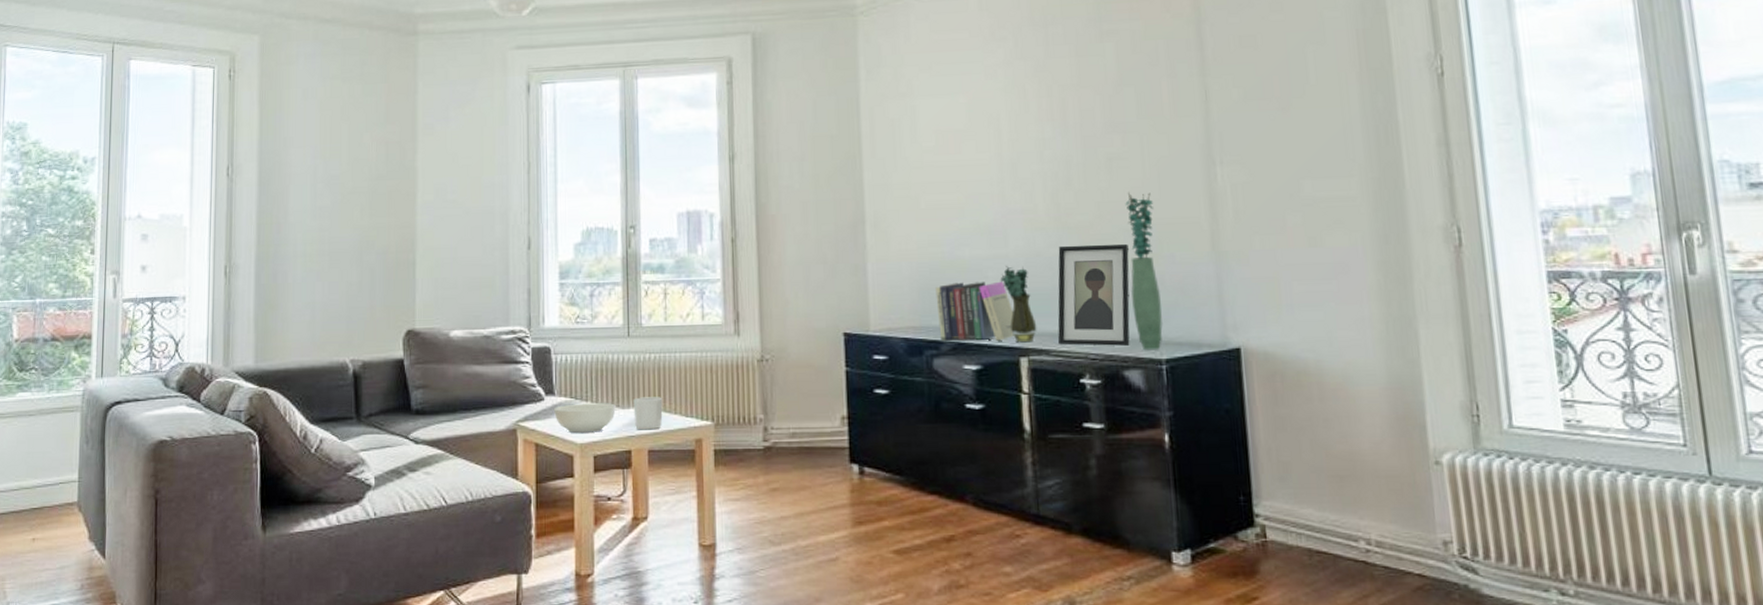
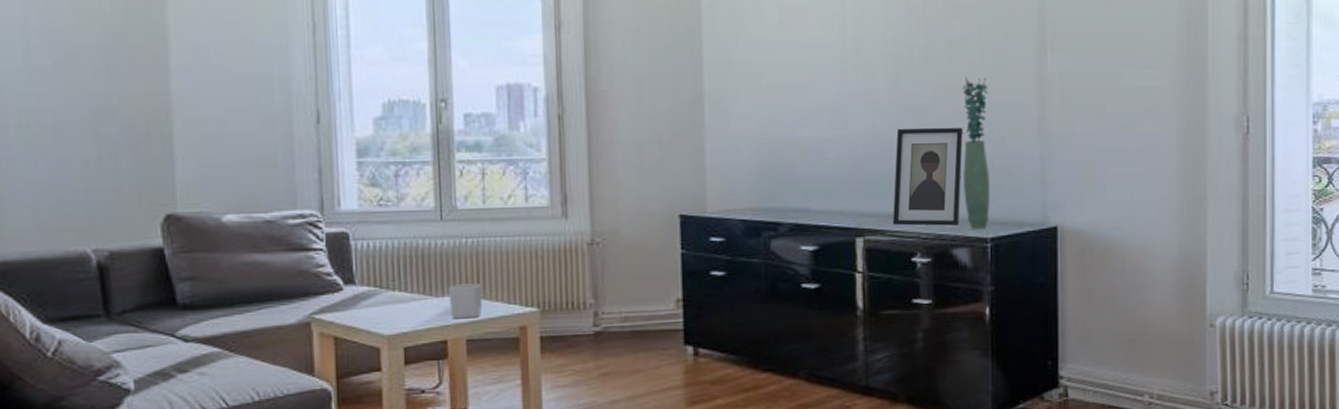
bowl: present [553,403,617,434] -> none [354,291,430,325]
books: present [935,281,1014,342] -> none [775,163,852,223]
vase: present [1000,265,1037,343] -> none [839,146,873,224]

